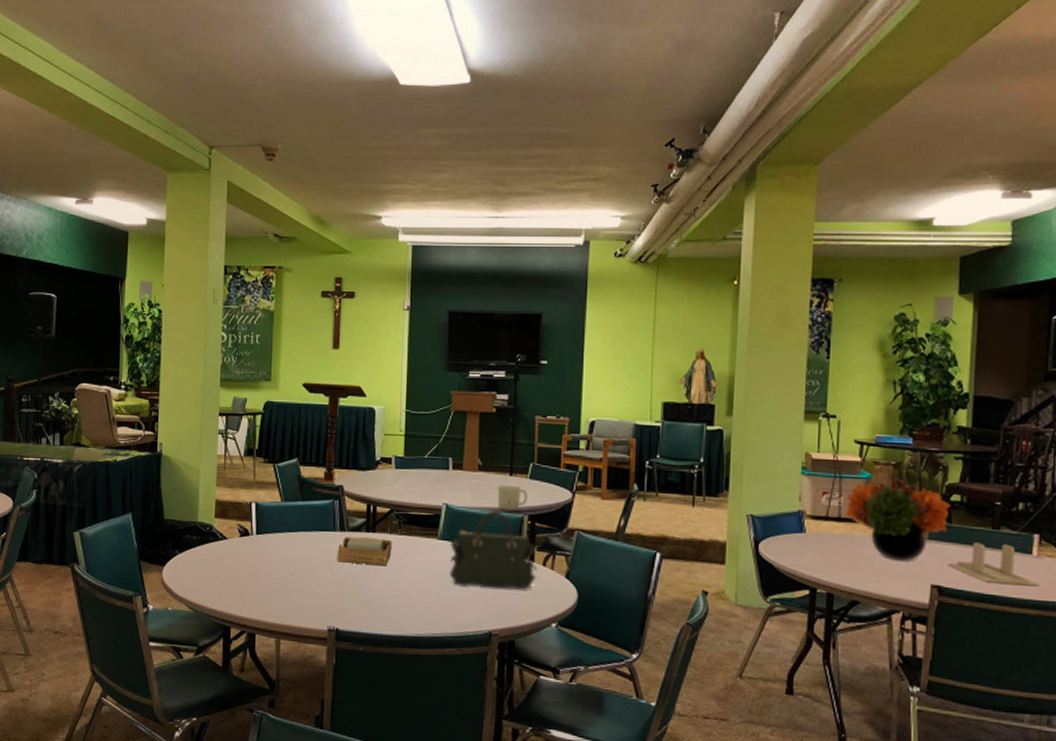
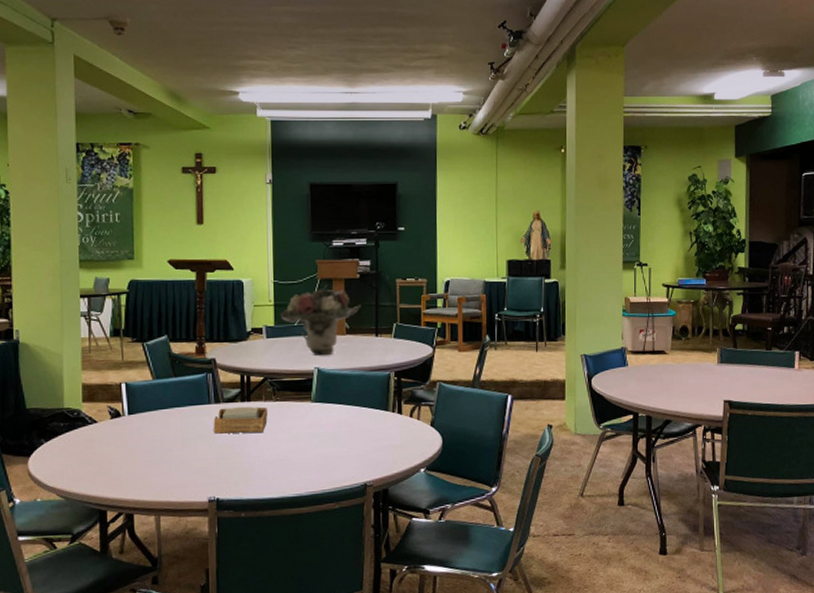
flower arrangement: none [410,419,496,491] -> present [280,286,361,355]
shoulder bag: present [449,510,538,589] -> none [324,369,406,443]
mug: present [497,485,527,511] -> none [365,345,393,369]
flower arrangement: present [846,478,951,561] -> none [658,314,736,383]
napkin holder: present [948,542,1040,587] -> none [735,361,801,394]

